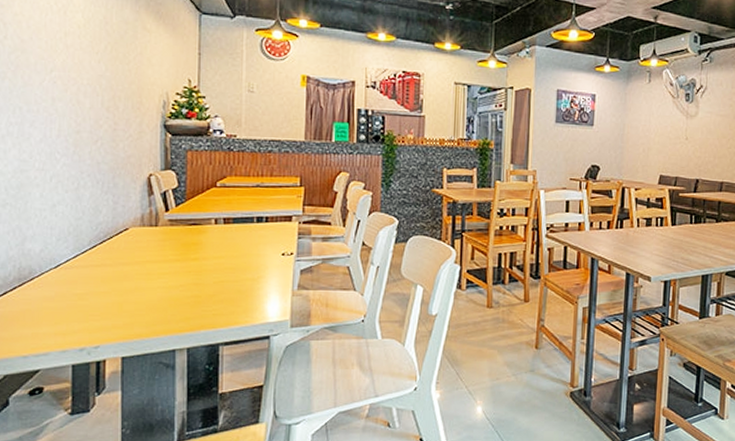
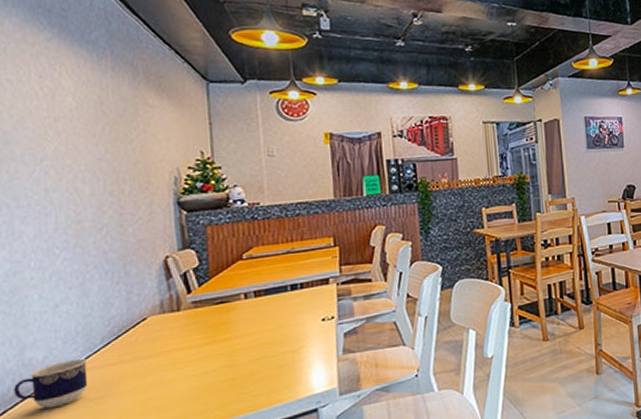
cup: none [14,256,75,297] -> present [14,358,88,409]

